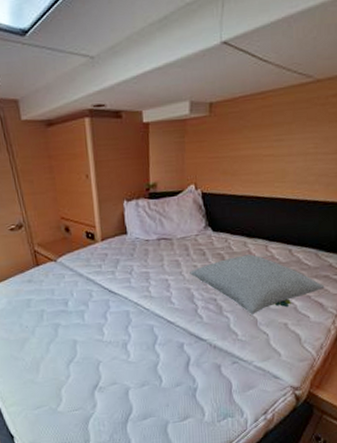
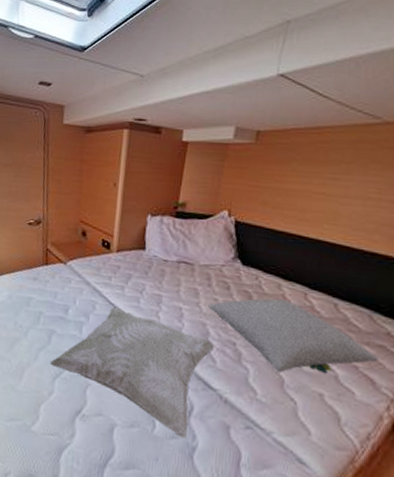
decorative pillow: none [62,290,201,385] -> present [50,306,216,440]

